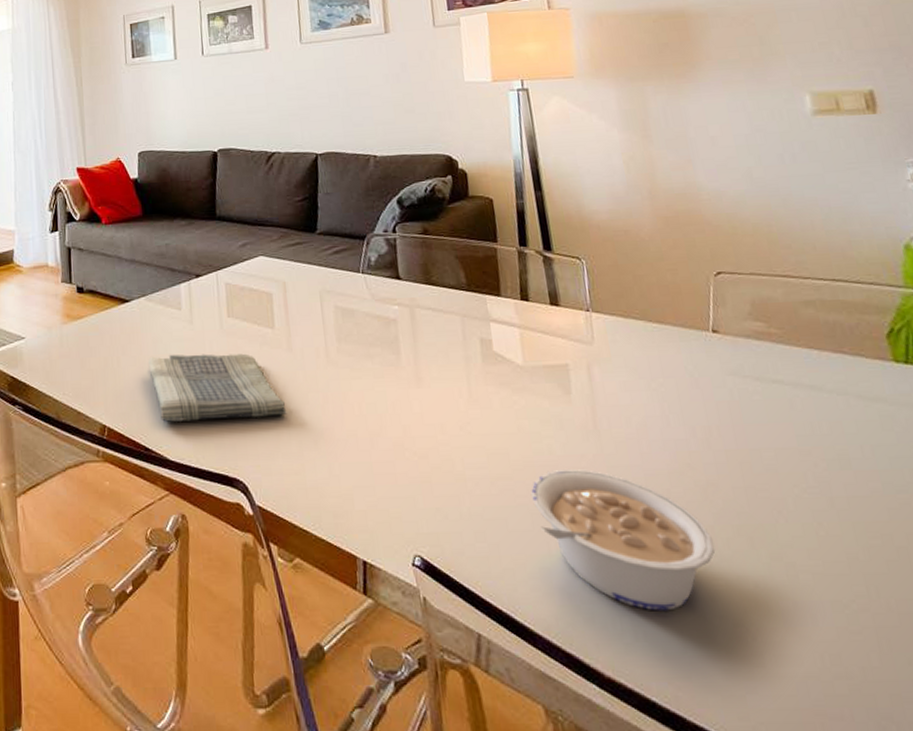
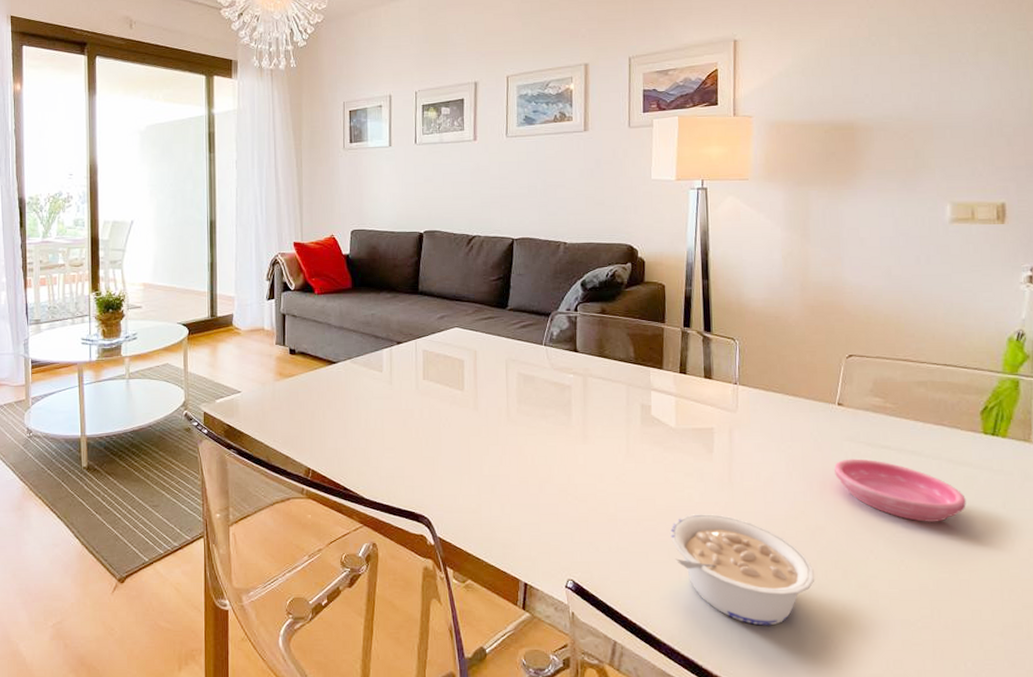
dish towel: present [148,353,287,422] -> none [351,409,469,467]
saucer: none [719,396,889,474] -> present [834,458,966,522]

